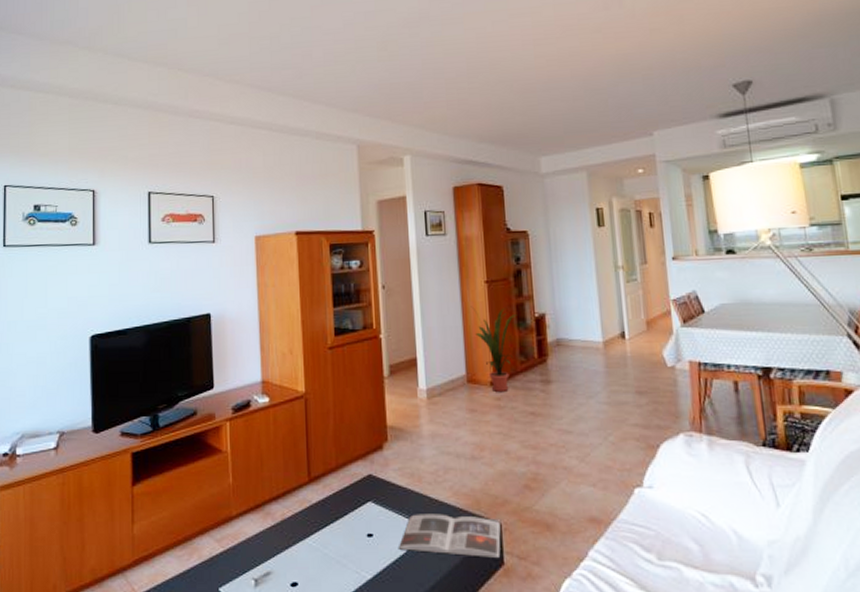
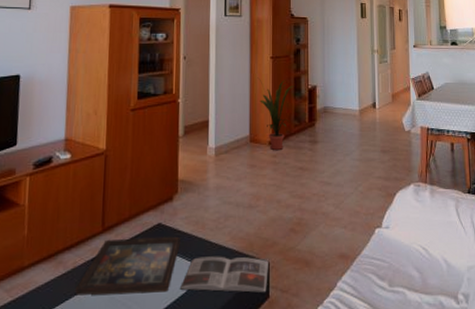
decorative tray: none [285,489,395,551] -> present [75,236,181,296]

